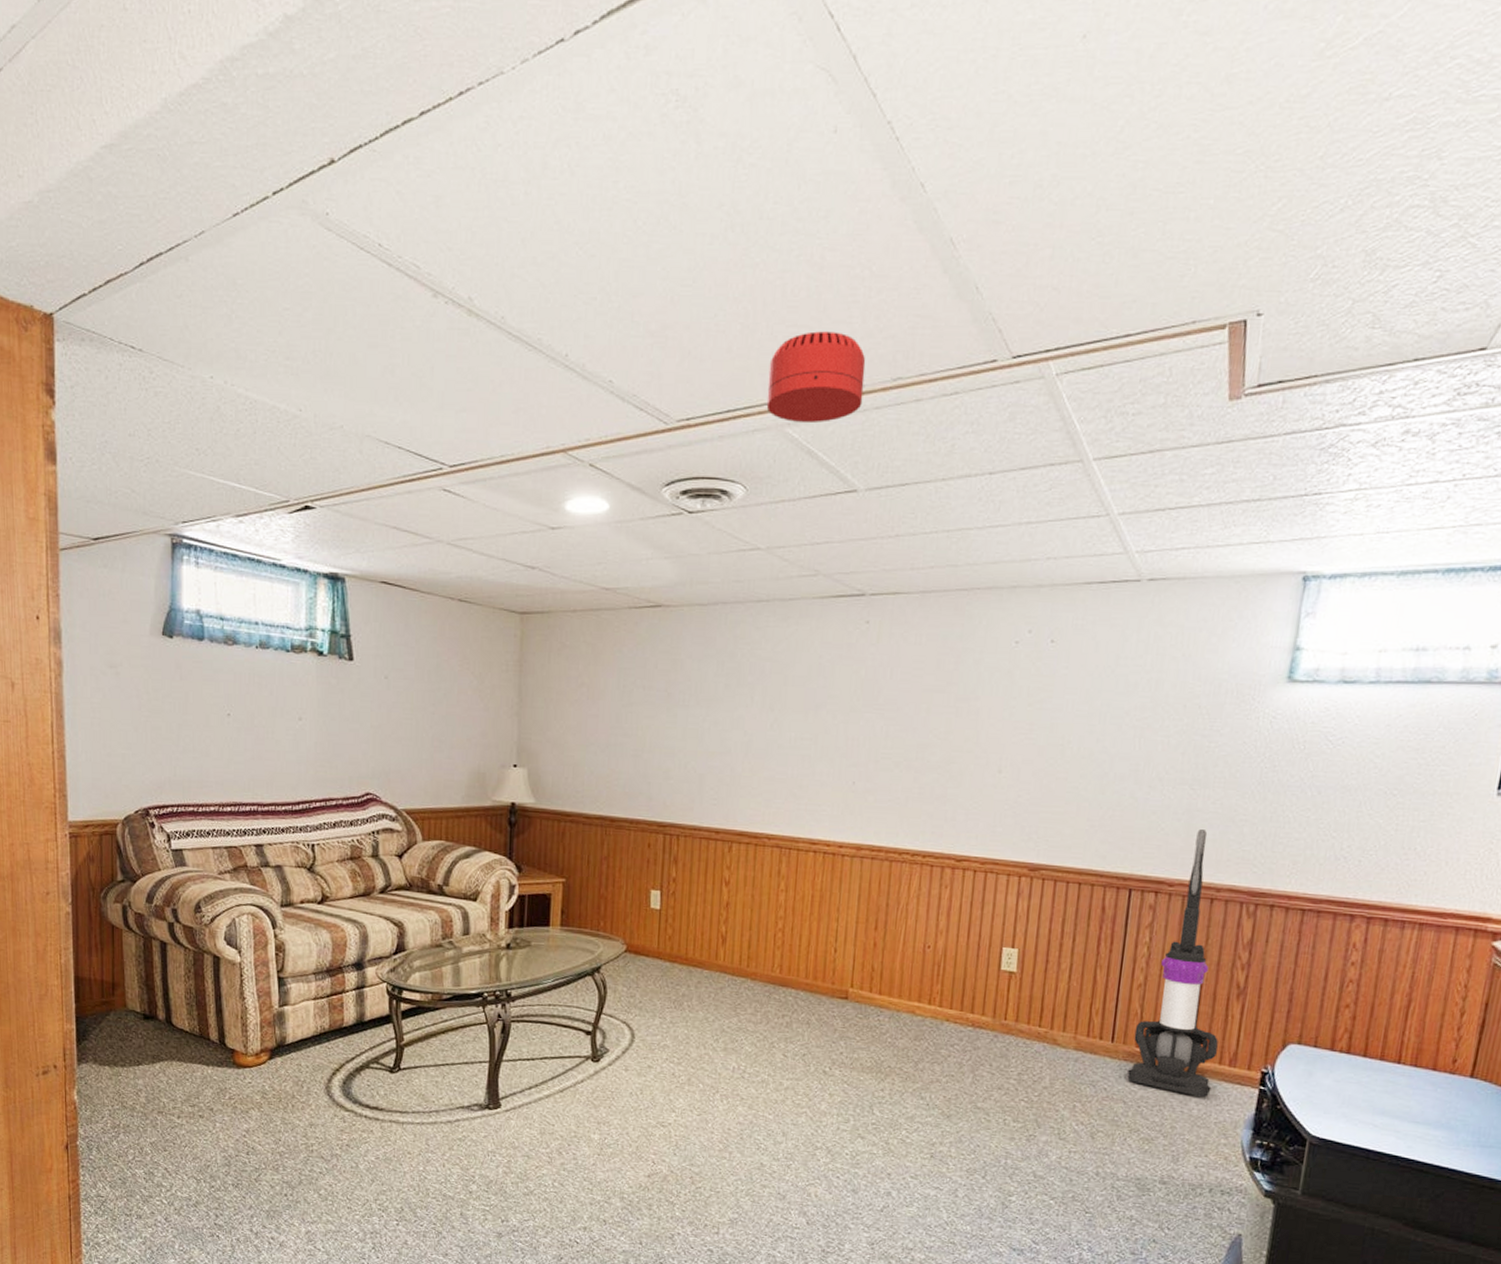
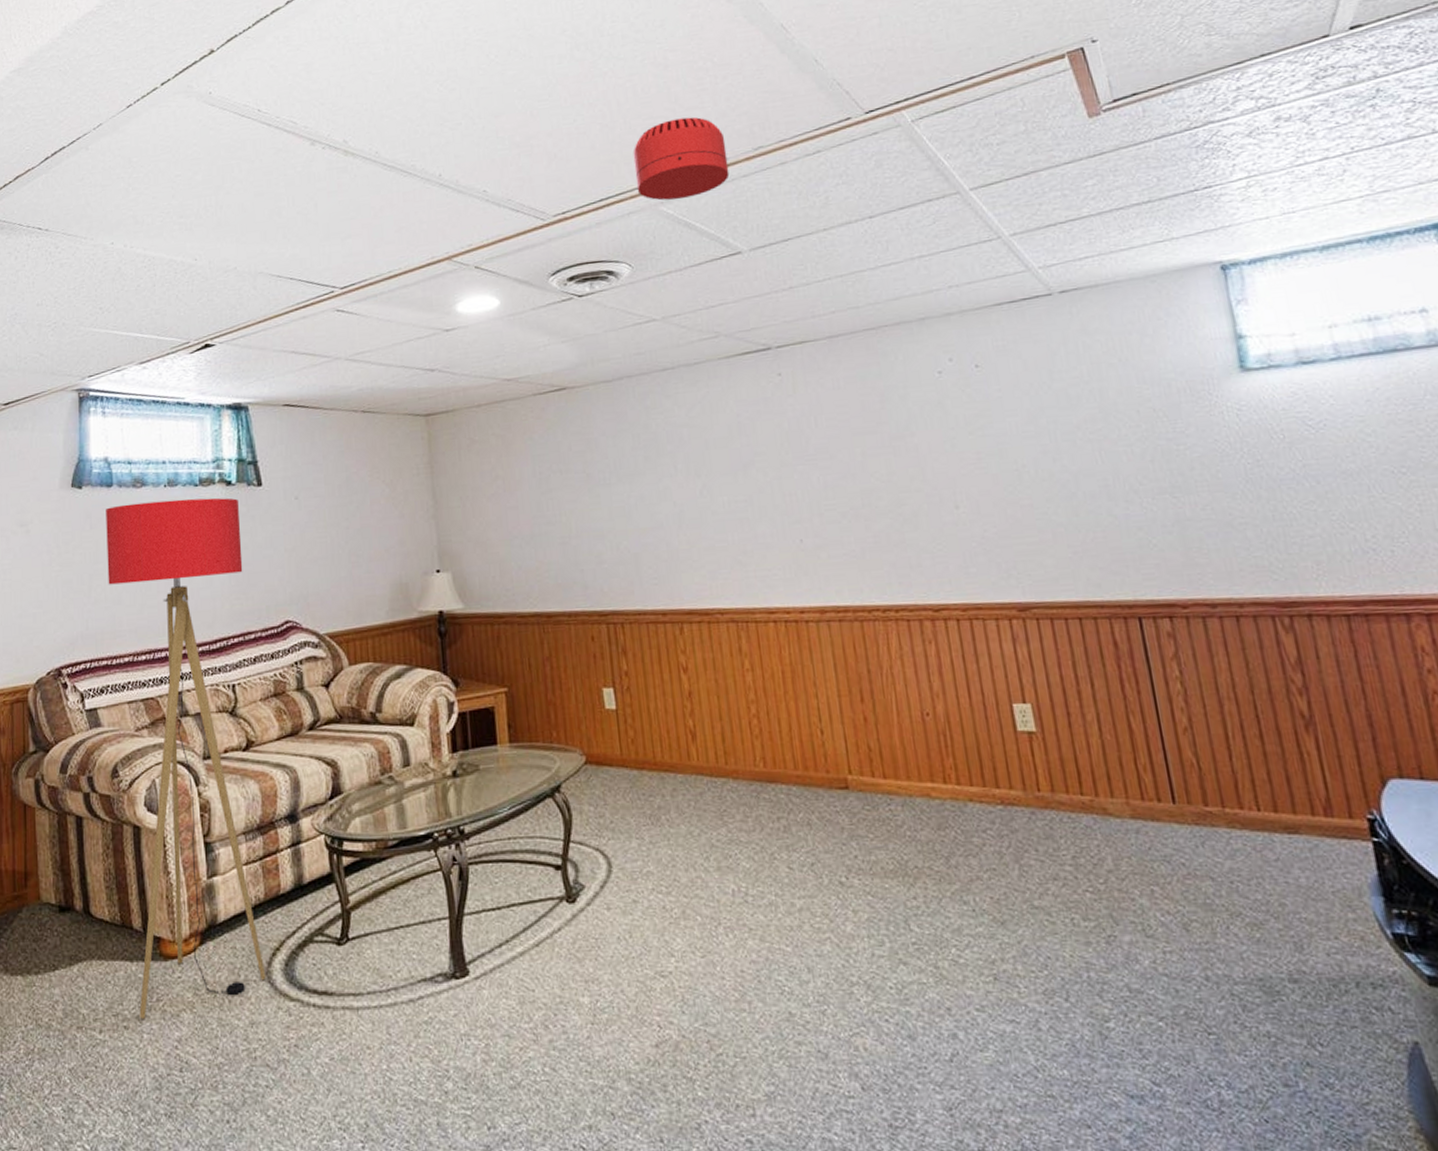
floor lamp: none [196,660,330,1113] -> present [106,498,266,1020]
vacuum cleaner: present [1127,829,1219,1098] -> none [1195,540,1314,861]

